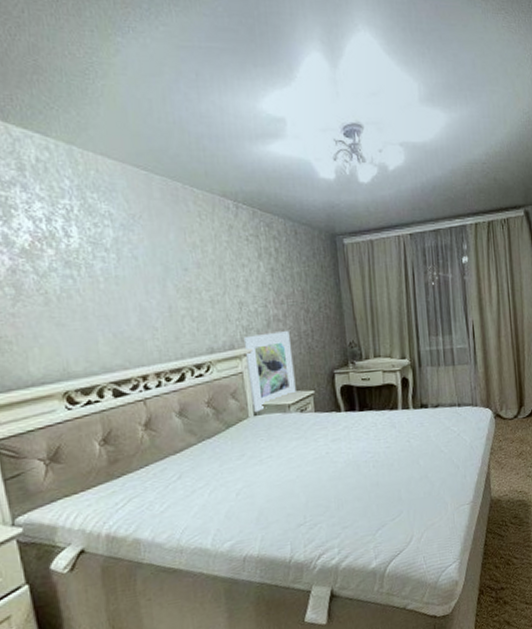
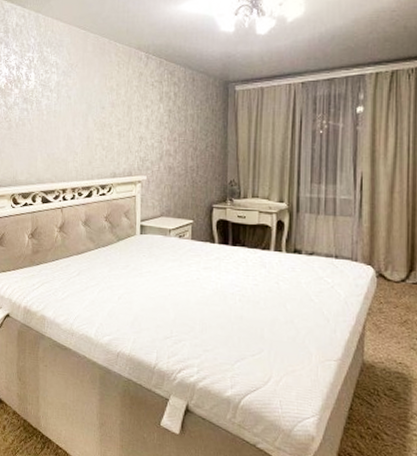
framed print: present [243,331,296,413] -> none [139,165,178,232]

